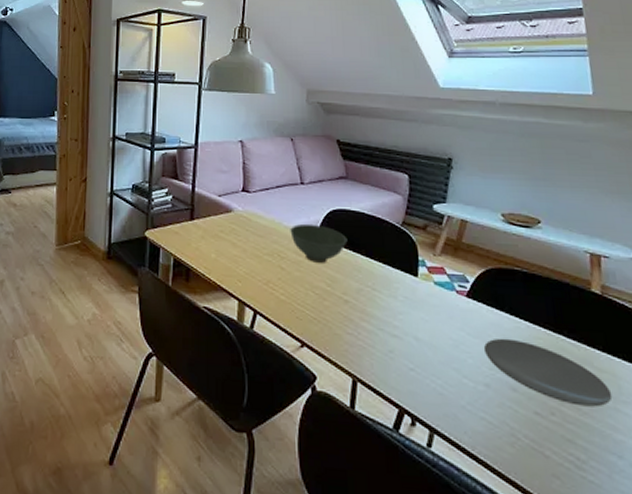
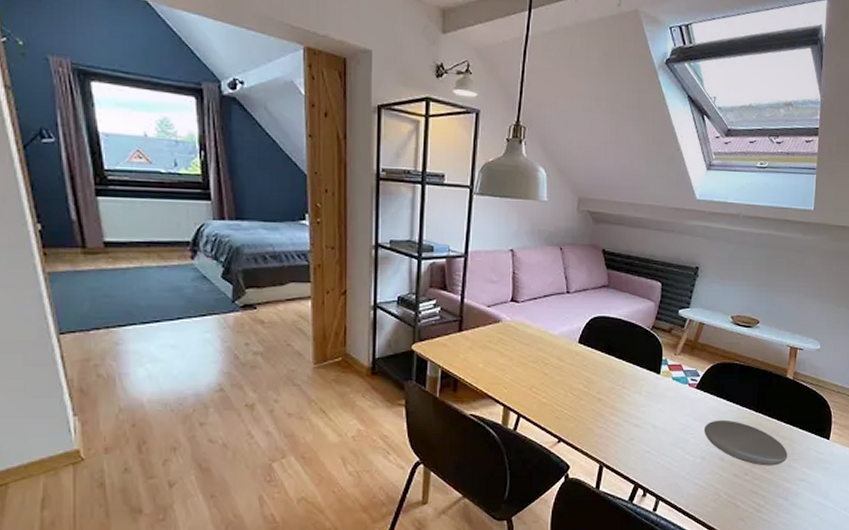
bowl: present [290,223,348,263] -> none [554,331,605,367]

